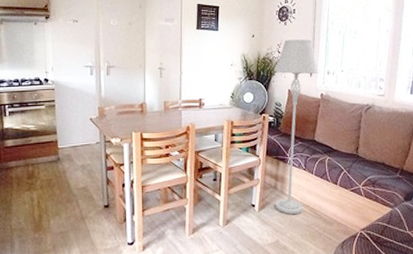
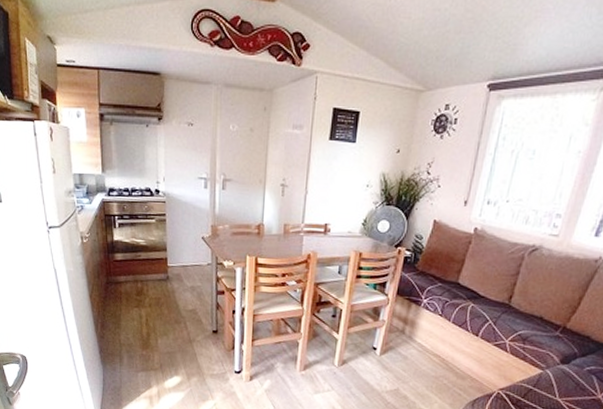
floor lamp: present [275,39,319,214] -> none [400,158,477,363]

